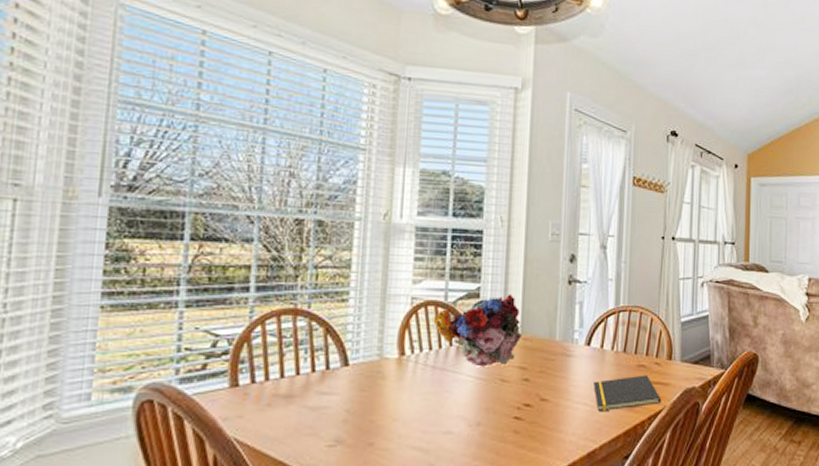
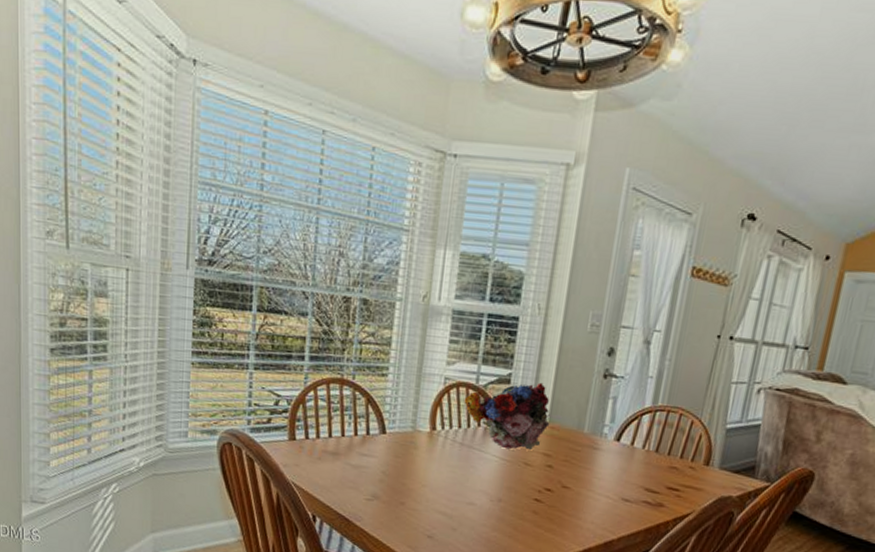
notepad: present [594,375,662,412] -> none [618,476,691,508]

